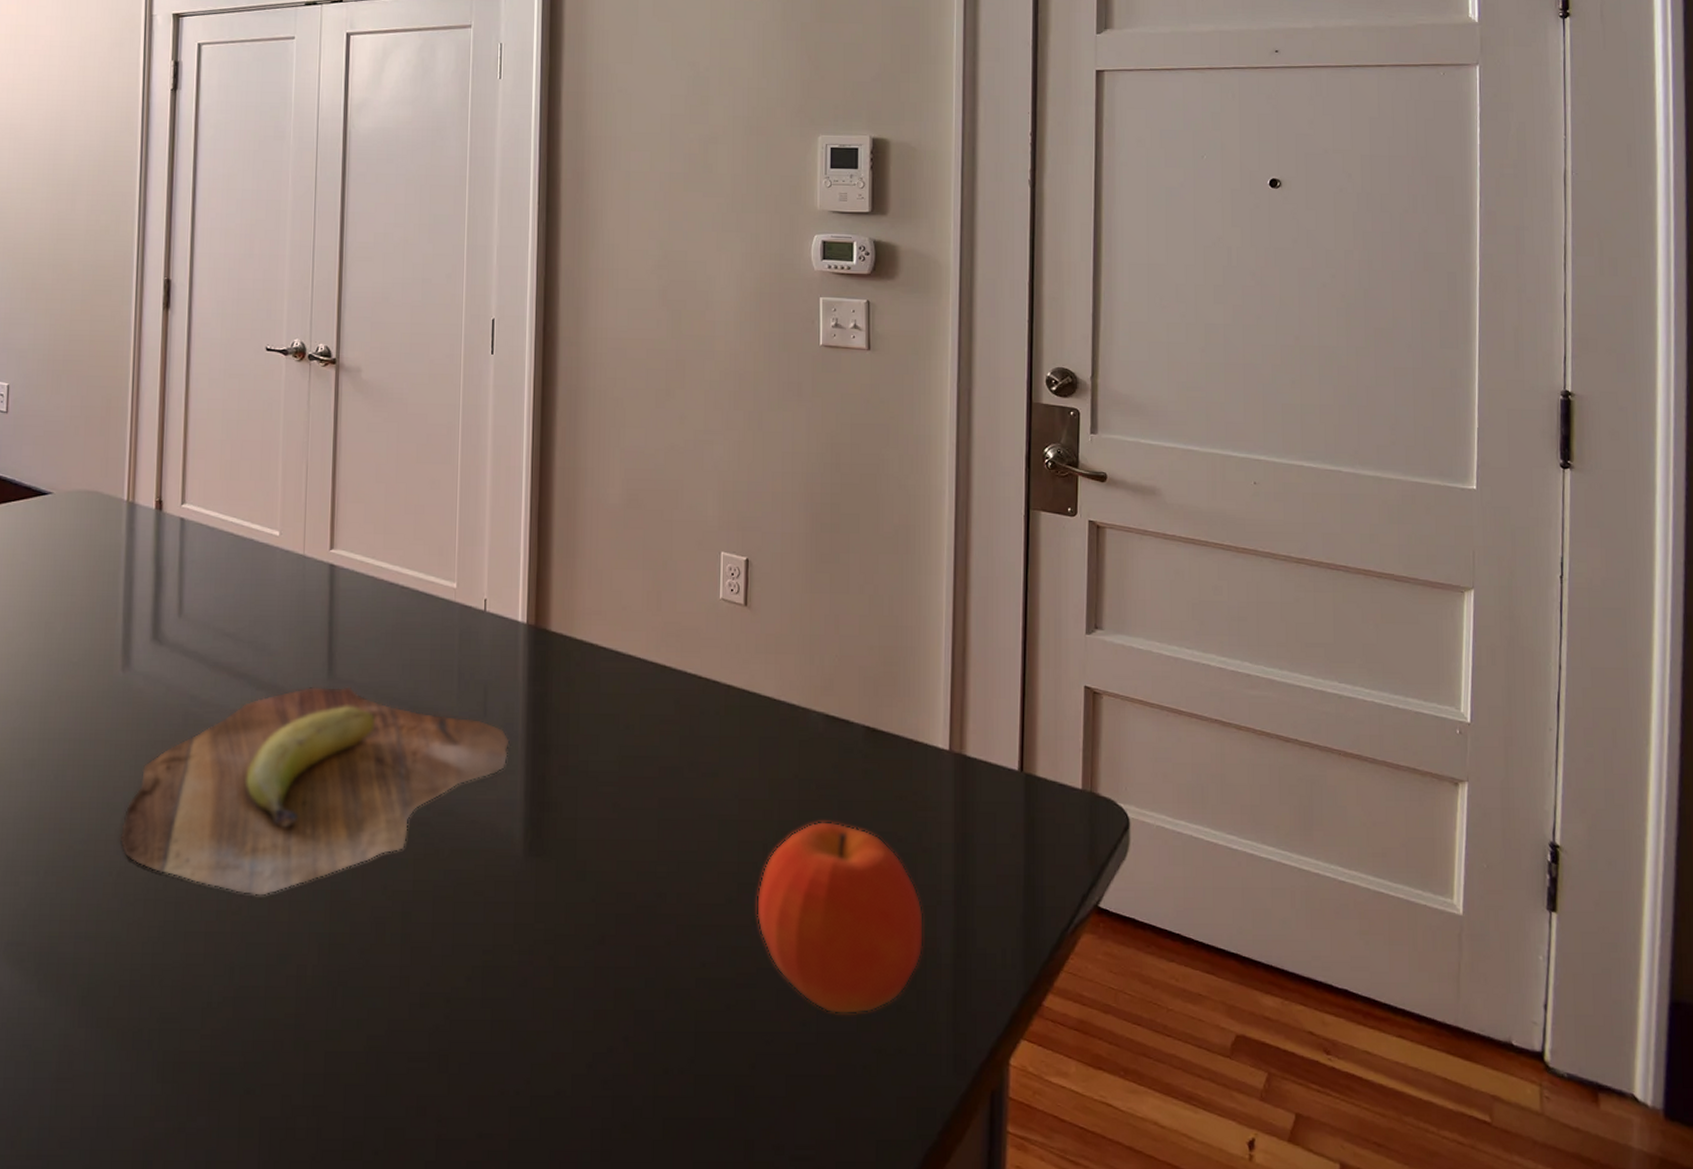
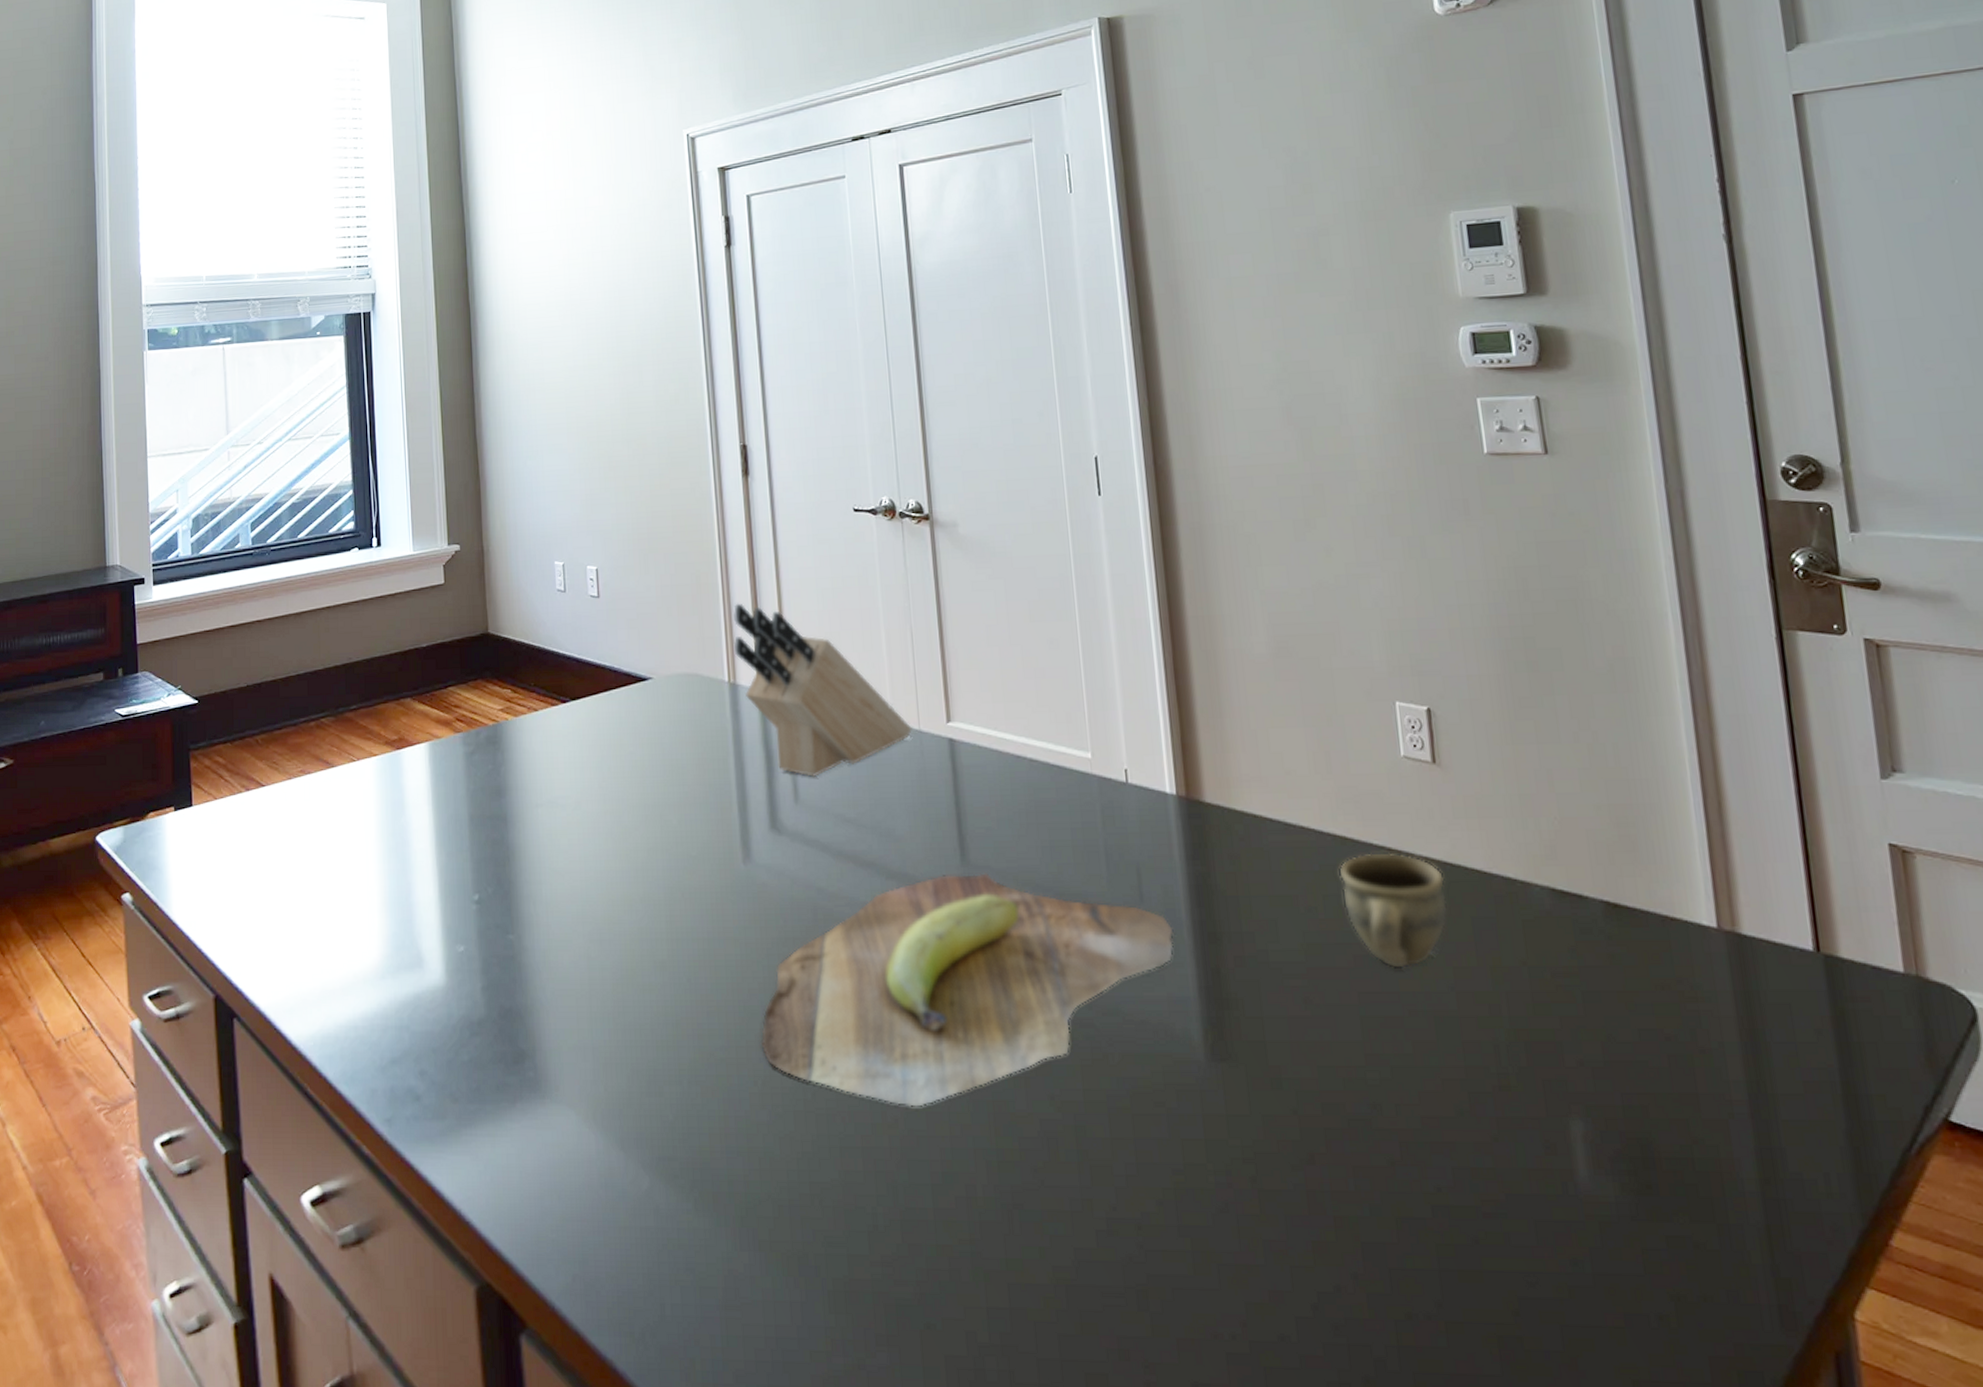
knife block: none [137,427,297,593] -> present [734,603,912,777]
cup: none [656,680,742,780] -> present [1340,852,1448,970]
fruit: present [756,821,924,1015] -> none [1493,1016,1718,1253]

